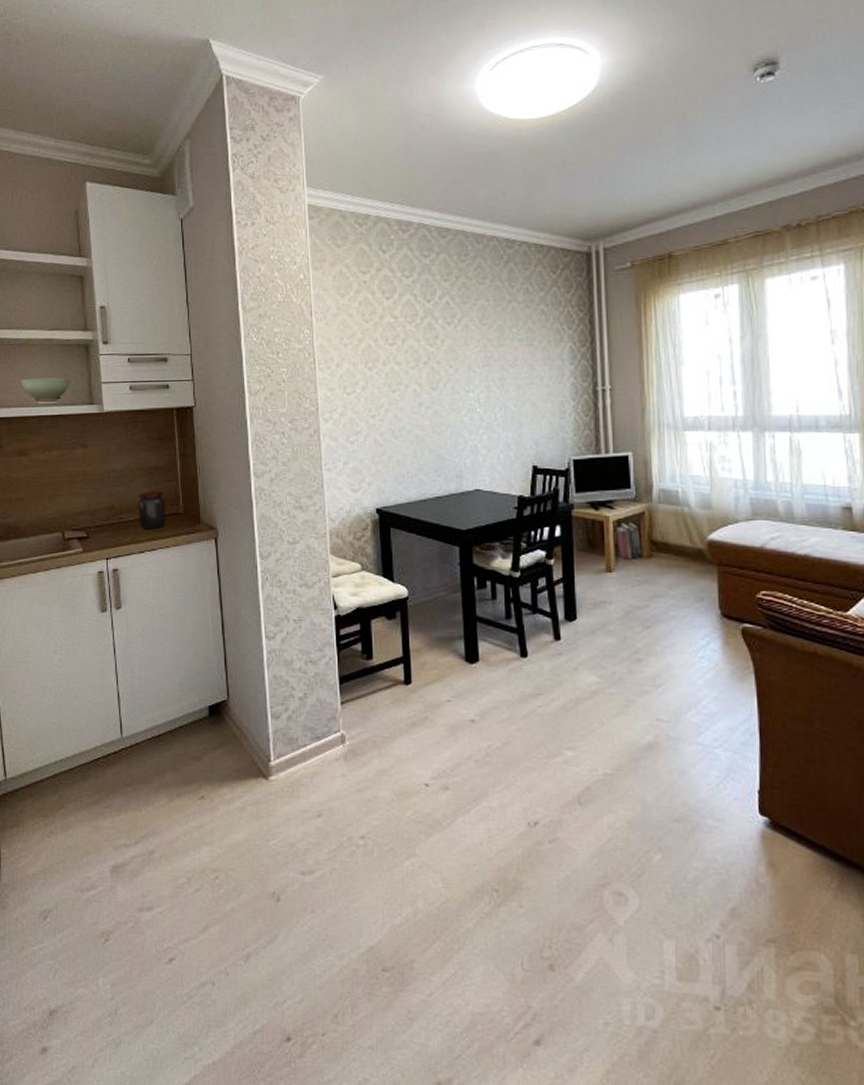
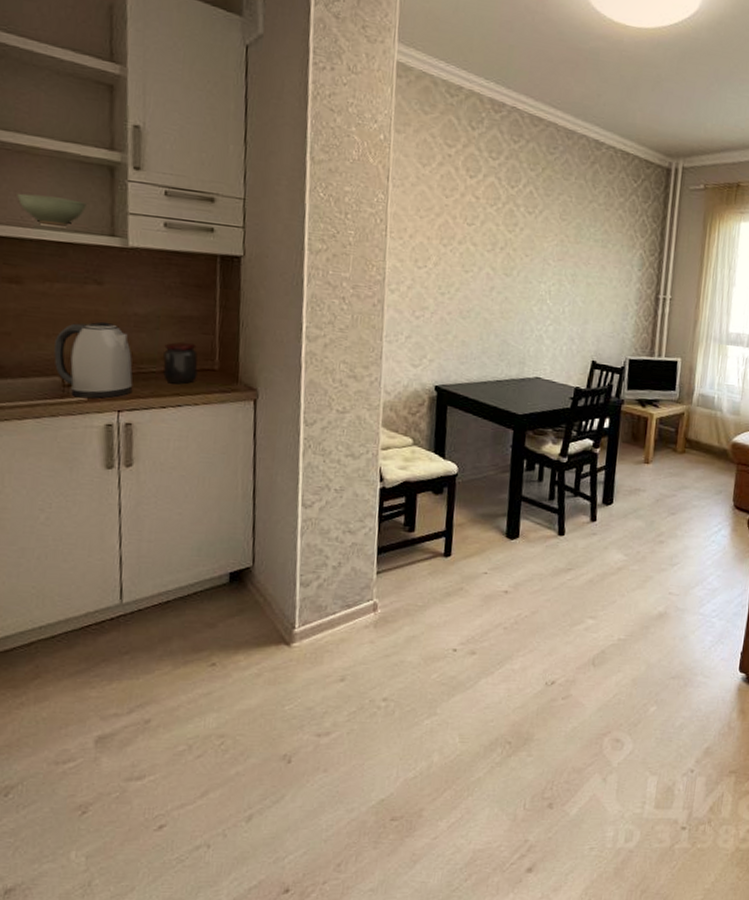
kettle: none [55,480,117,550] -> present [54,321,133,399]
books: present [616,522,643,559] -> none [657,420,678,454]

